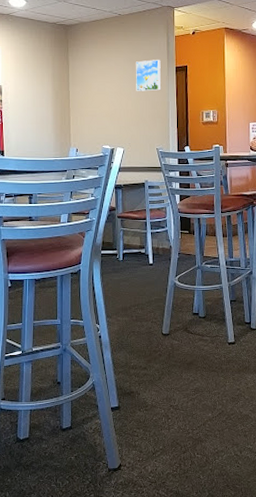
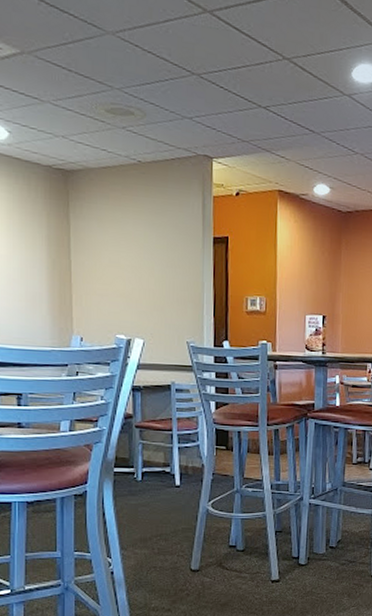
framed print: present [135,60,161,91] -> none [160,225,194,267]

